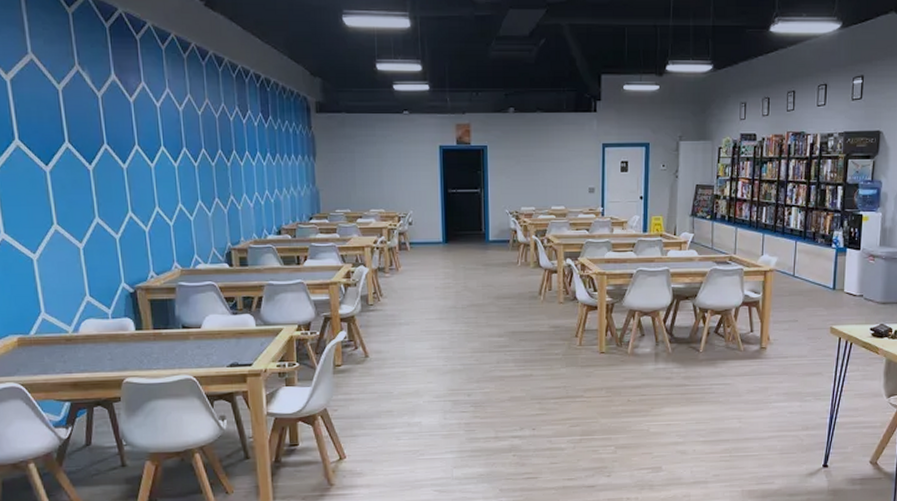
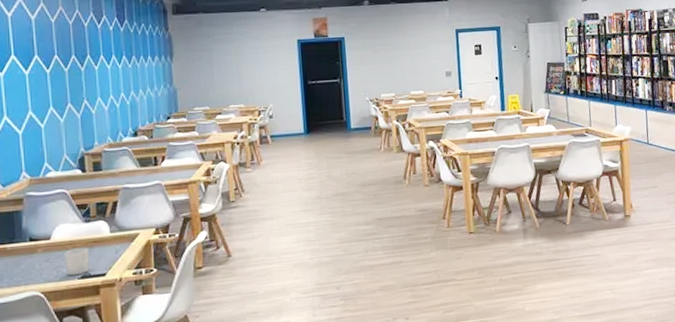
mug: none [213,338,238,364] -> present [63,247,90,276]

